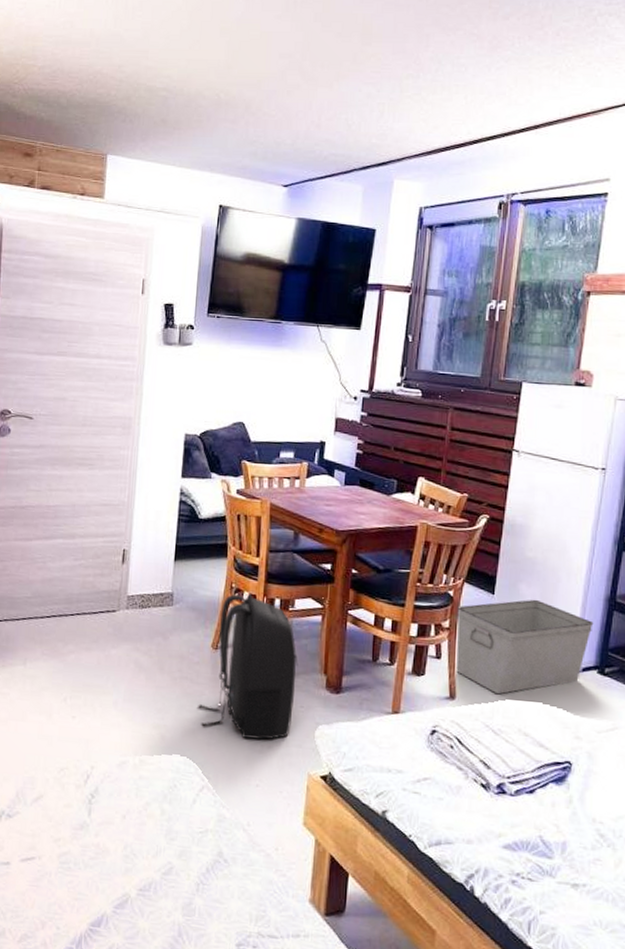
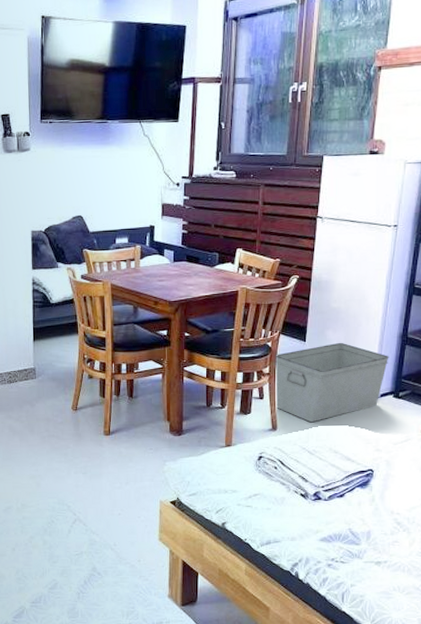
backpack: present [198,594,298,741] -> none [65,362,145,479]

